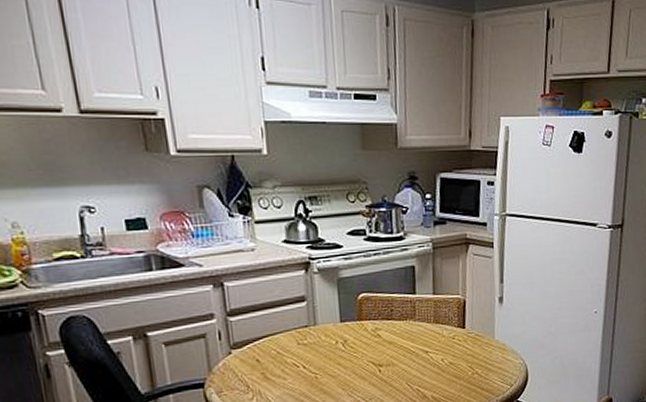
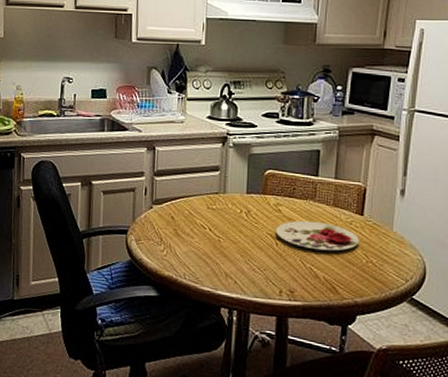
plate: none [377,341,463,370] -> present [276,220,359,251]

